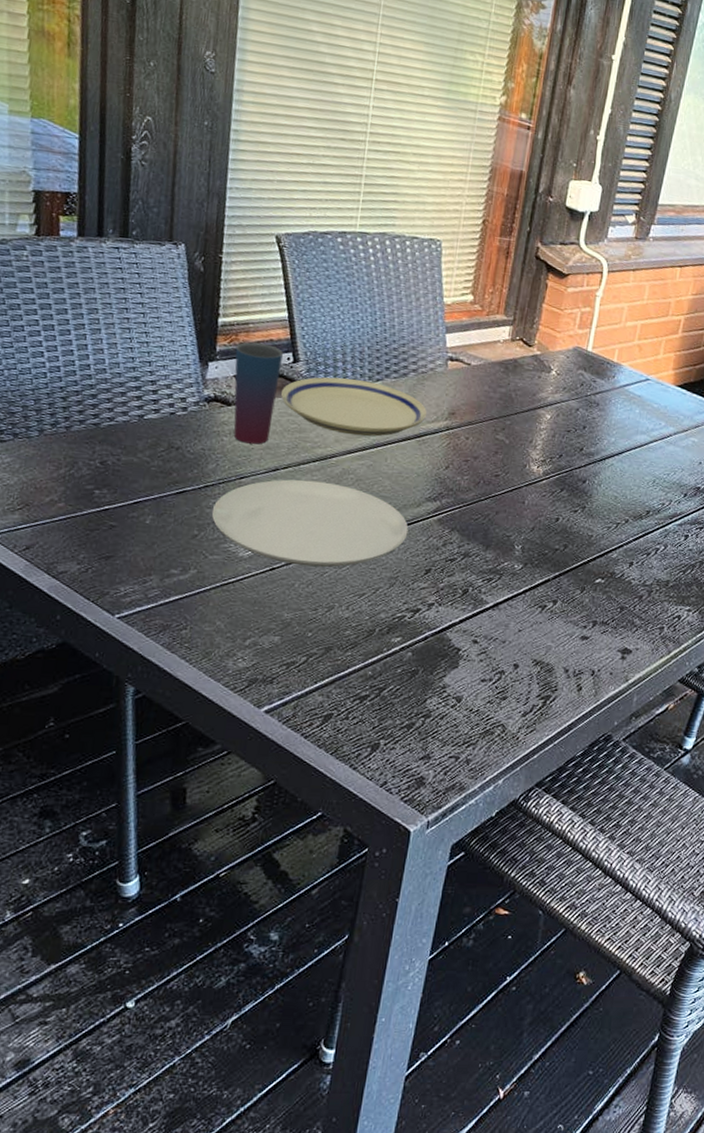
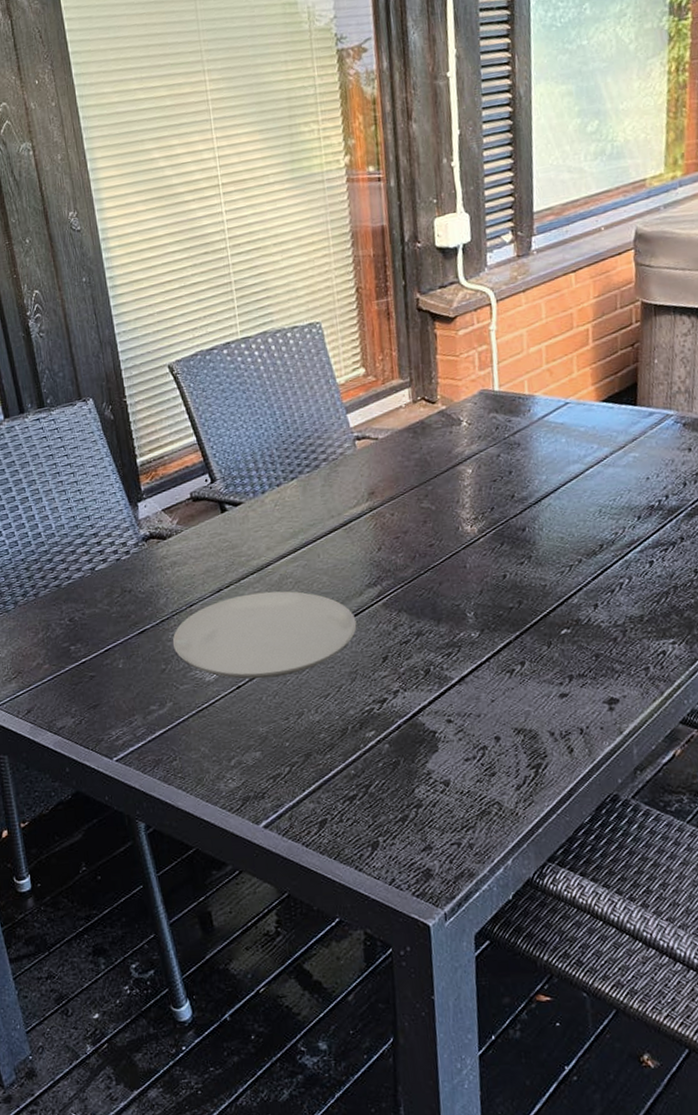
cup: present [233,342,283,444] -> none [157,471,206,572]
plate: present [281,376,427,437] -> none [207,482,348,541]

